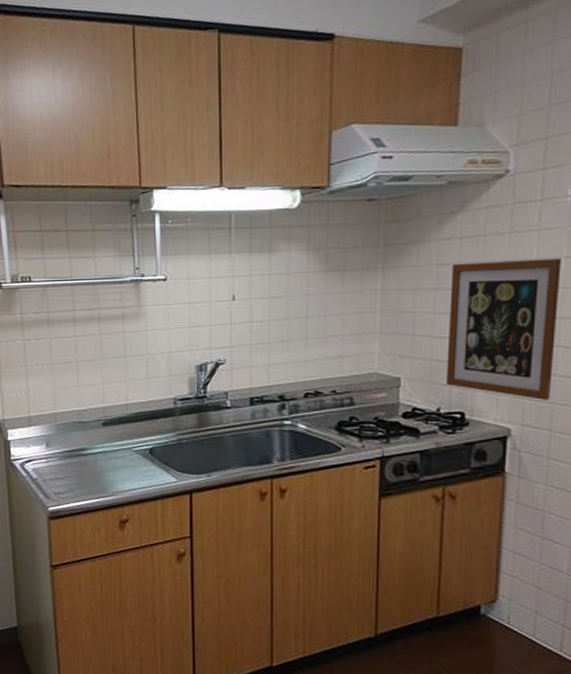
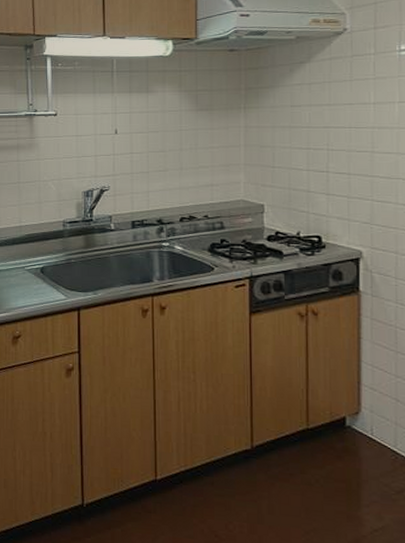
wall art: present [446,258,561,400] -> none [303,103,396,226]

